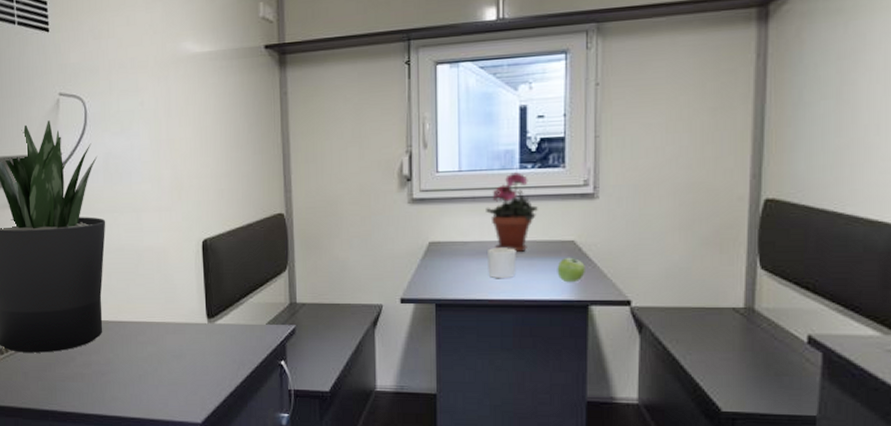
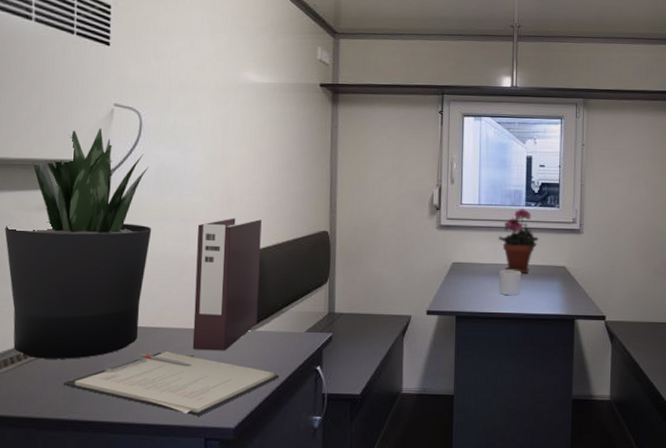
clipboard: none [42,345,243,410] -> present [64,352,280,416]
binder: none [149,204,216,345] -> present [192,218,262,351]
fruit: present [557,257,585,283] -> none [552,279,573,301]

